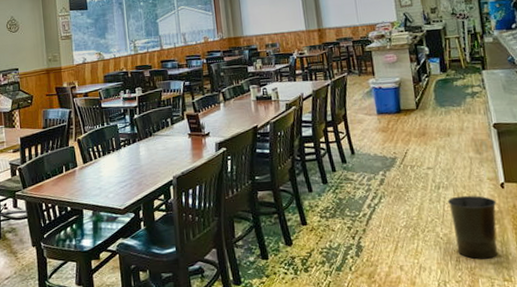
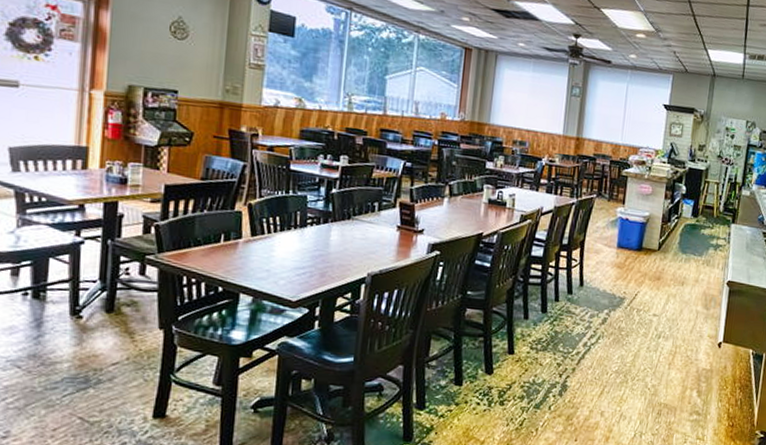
waste bin: present [447,195,498,260] -> none [661,348,710,416]

